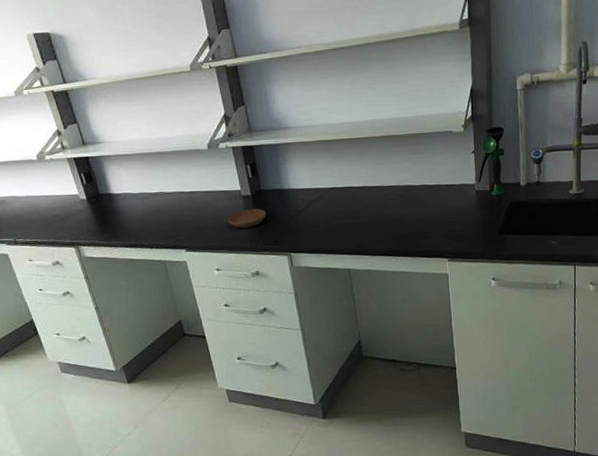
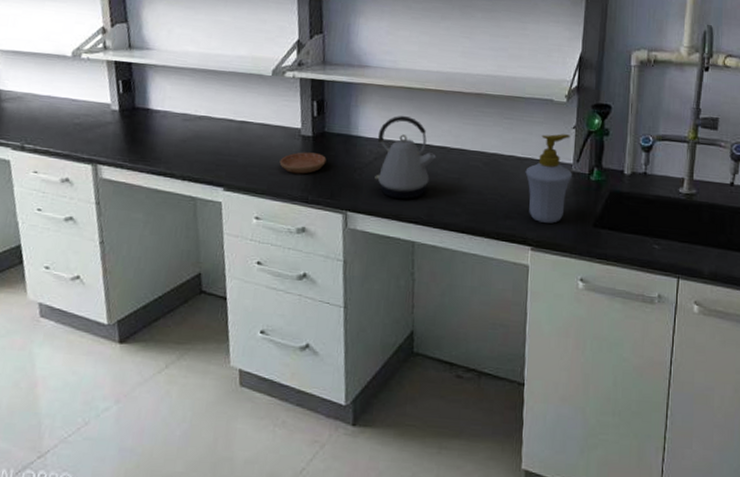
kettle: none [306,165,359,236] -> present [374,115,437,199]
soap bottle: none [435,159,476,237] -> present [525,134,572,224]

